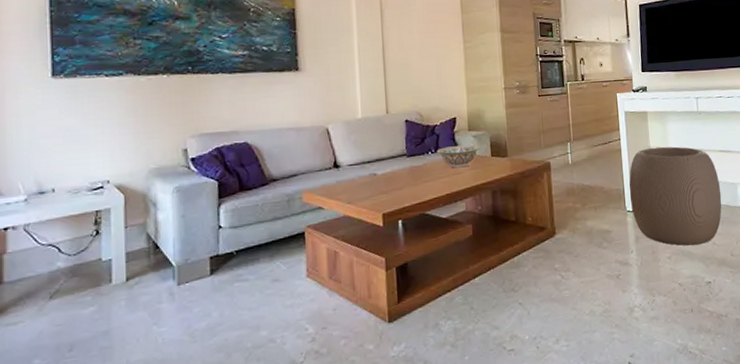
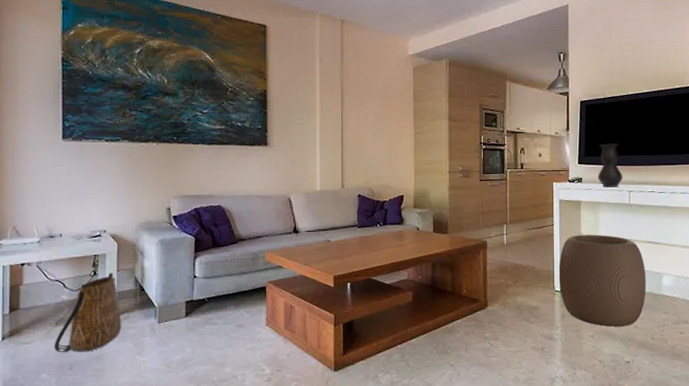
tote bag: none [49,230,133,333] -> present [54,273,122,353]
decorative bowl: present [436,145,481,168] -> none [384,221,424,241]
vase: none [661,47,689,95] -> present [598,143,623,187]

